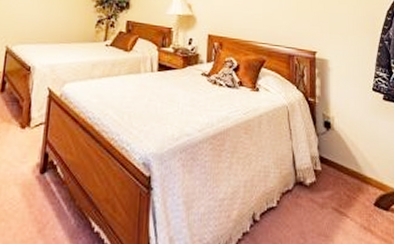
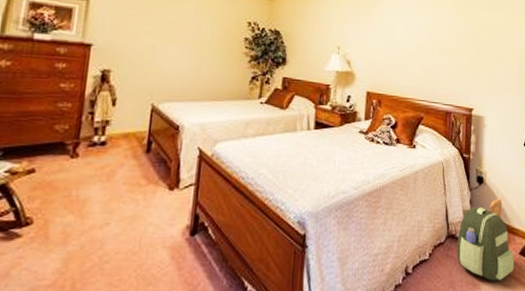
backpack: none [307,145,369,233] -> present [457,198,514,281]

